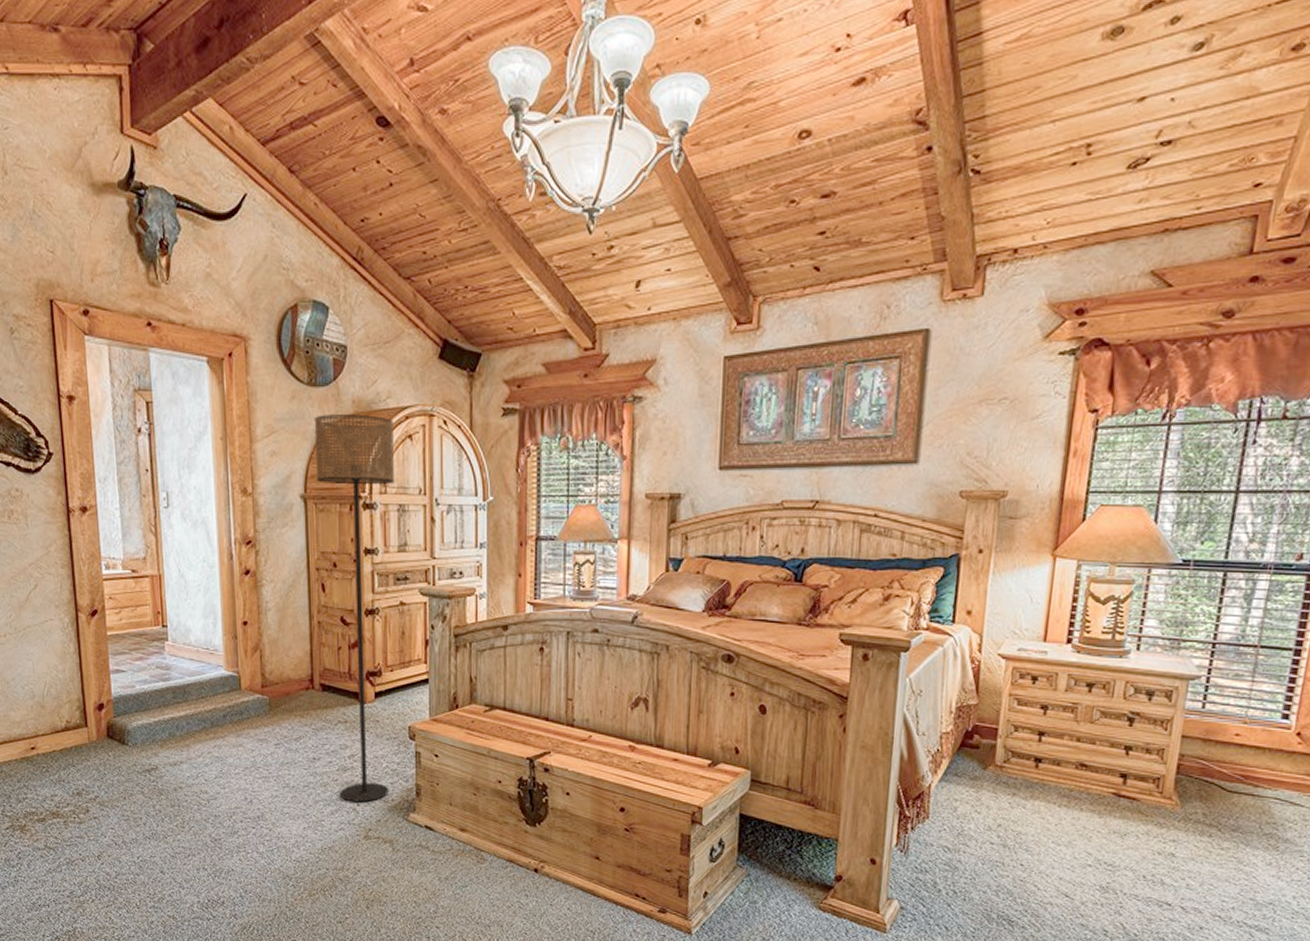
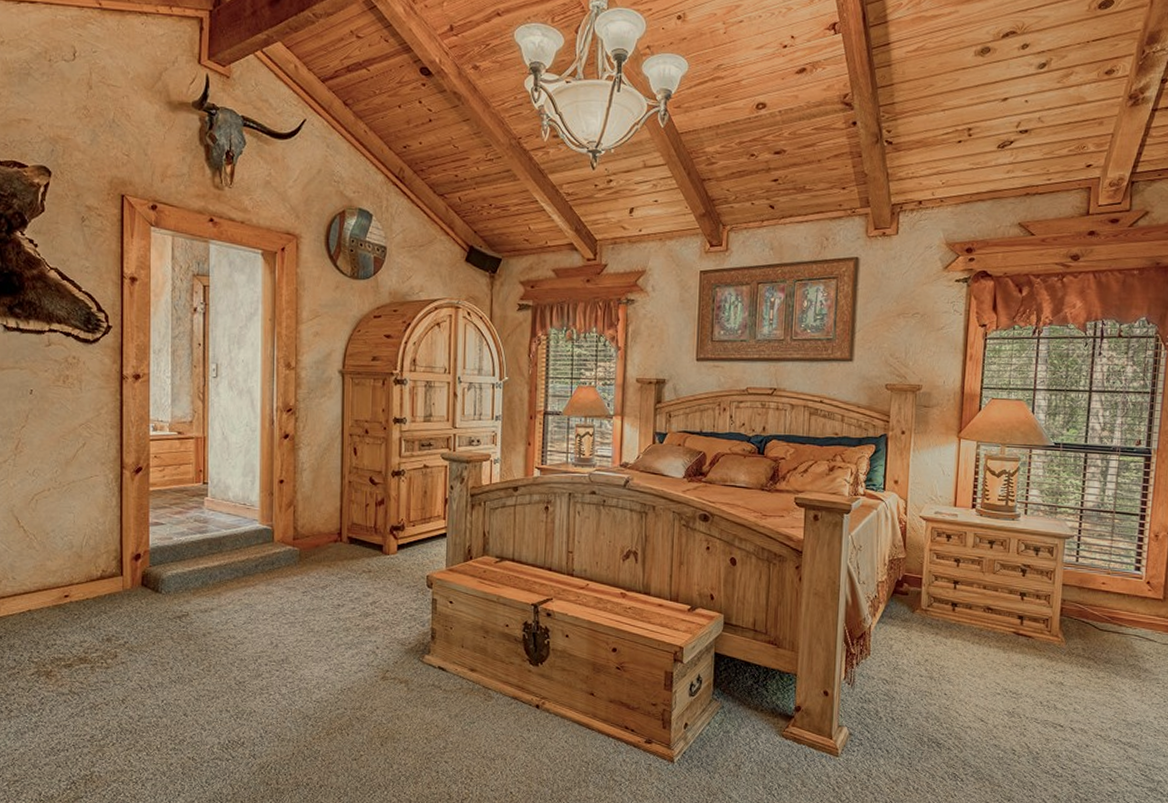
floor lamp: present [314,415,395,803] -> none [353,303,424,646]

